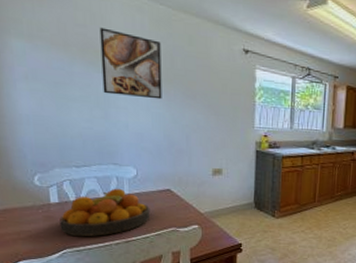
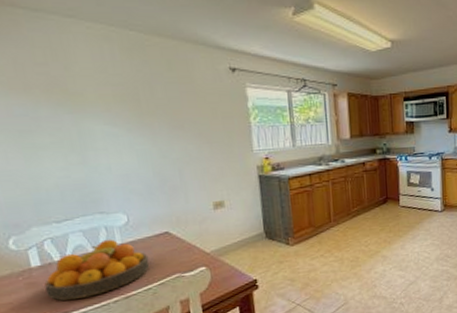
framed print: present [99,27,162,100] -> none [63,63,146,136]

